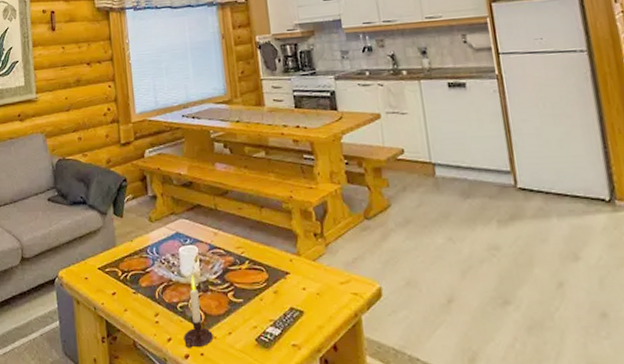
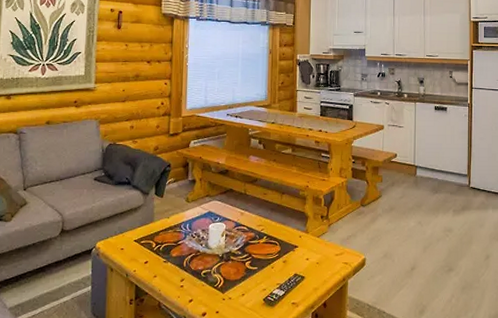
candle: present [184,275,213,348] -> none [203,247,229,307]

